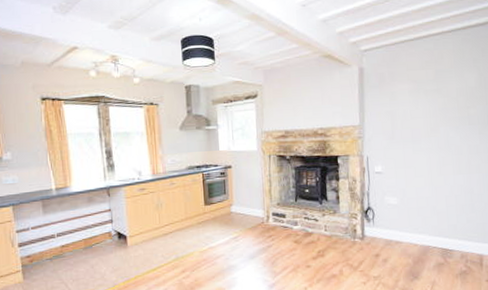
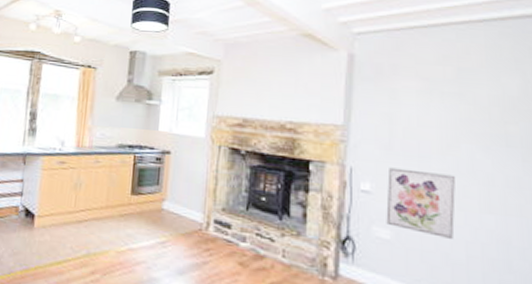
wall art: none [392,151,438,197] -> present [386,167,456,240]

